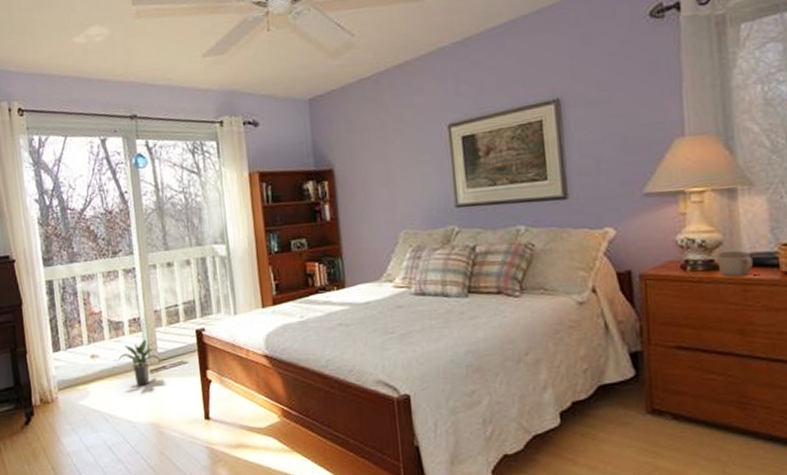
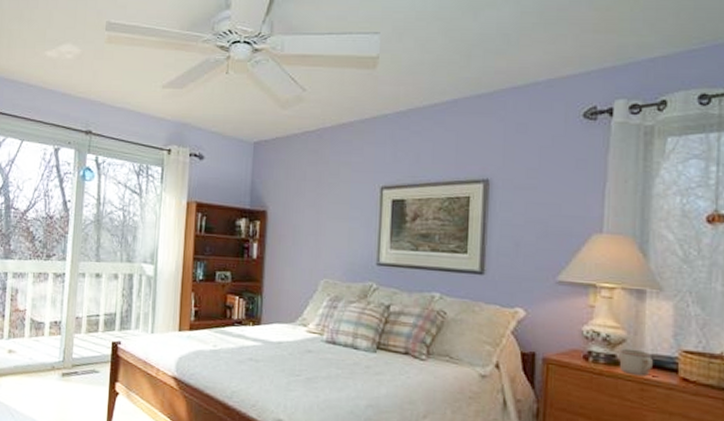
potted plant: present [118,339,160,386] -> none [34,342,73,388]

